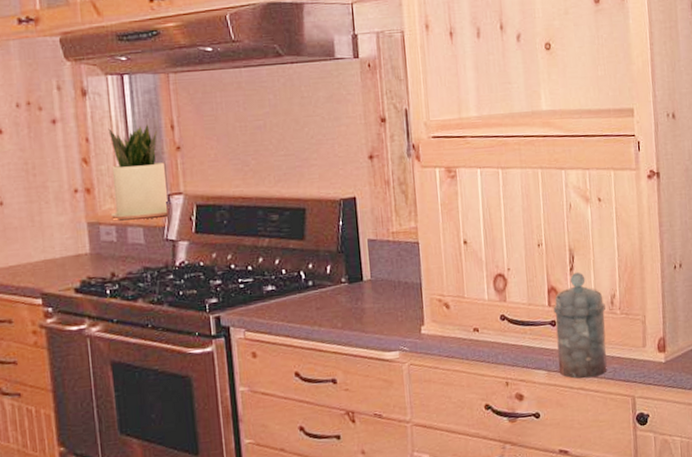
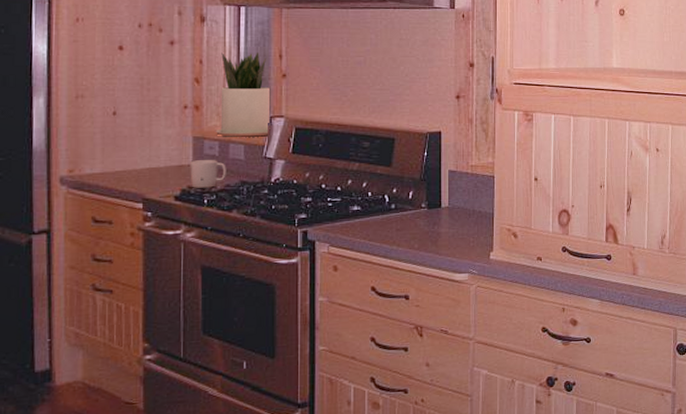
mug: none [87,246,127,279] -> present [190,160,226,188]
canister: present [553,272,607,379] -> none [610,213,657,310]

